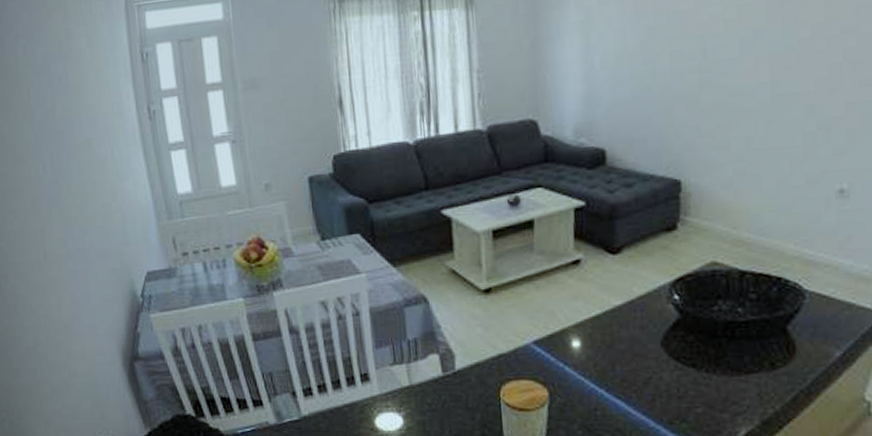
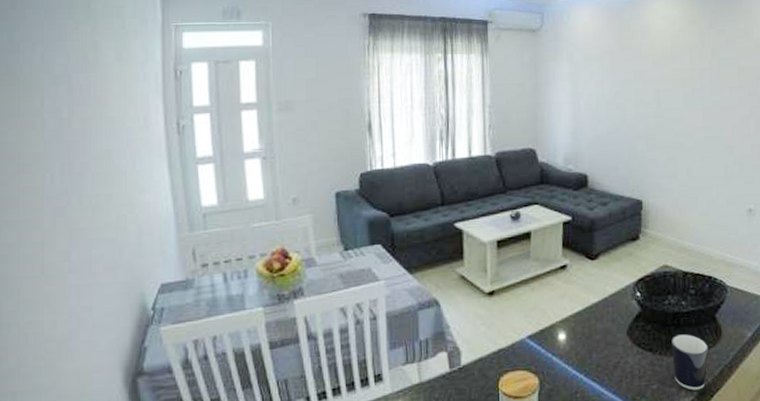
mug: none [723,349,776,419] -> present [671,334,709,391]

